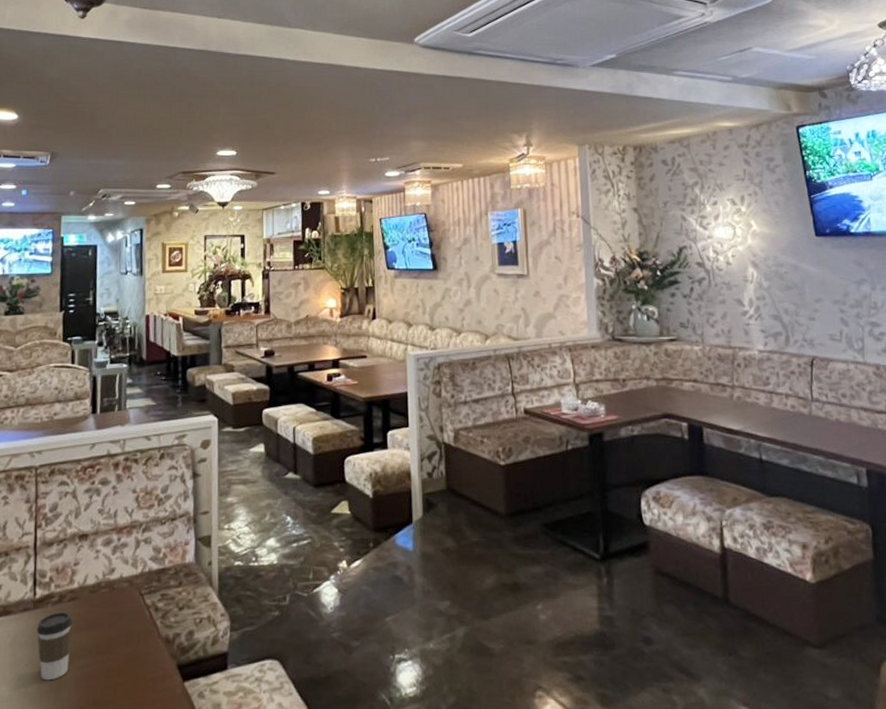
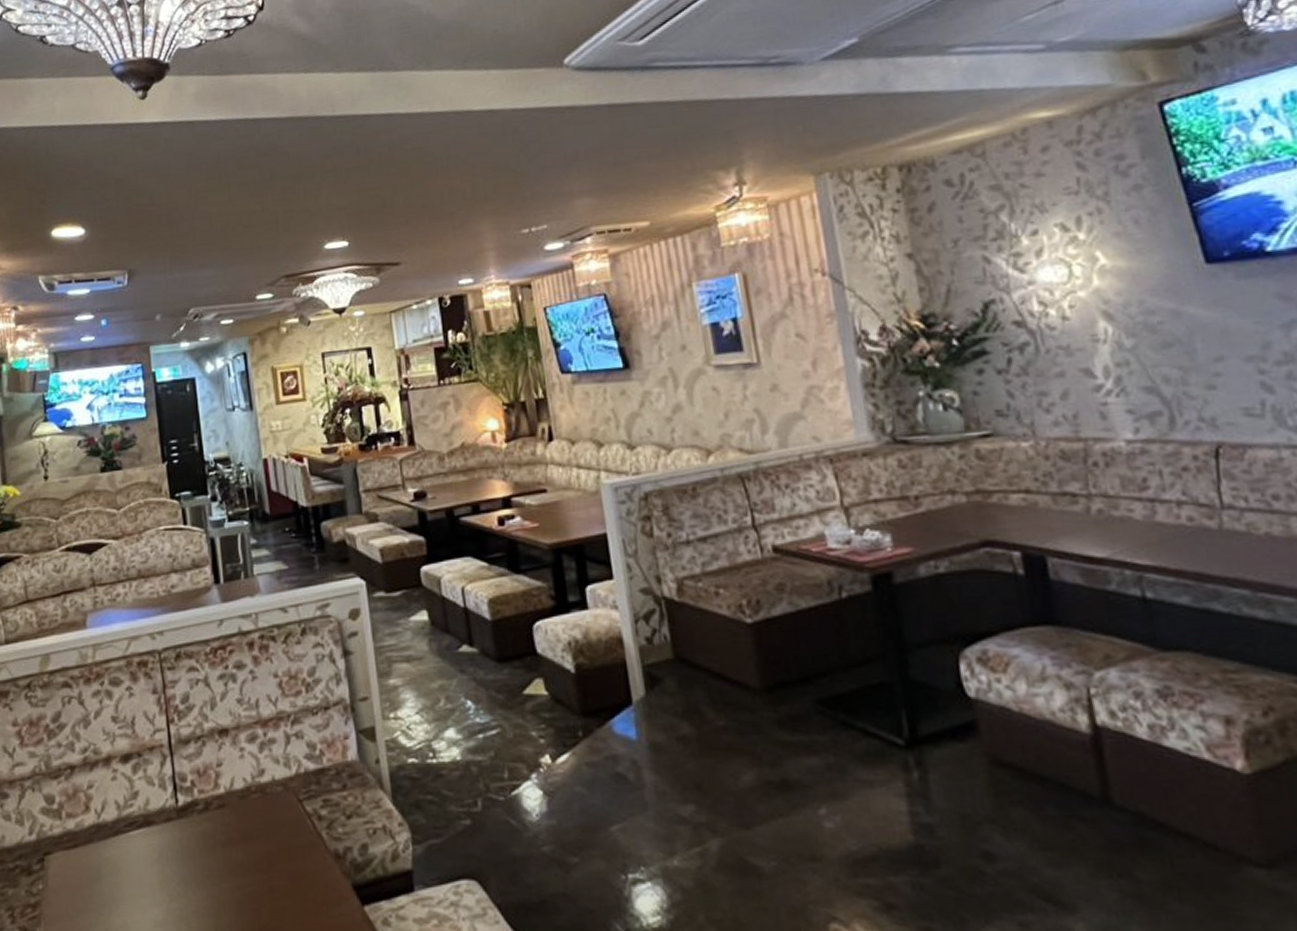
coffee cup: present [36,611,73,681] -> none [184,821,226,903]

